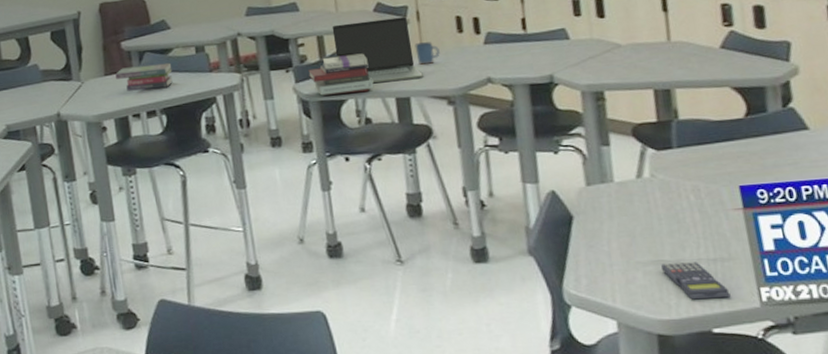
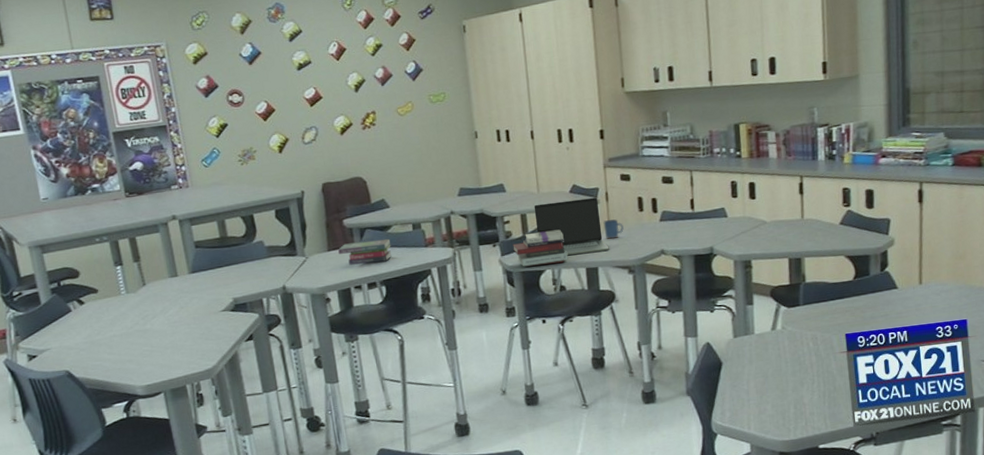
calculator: present [660,262,731,300] -> none [785,394,833,424]

